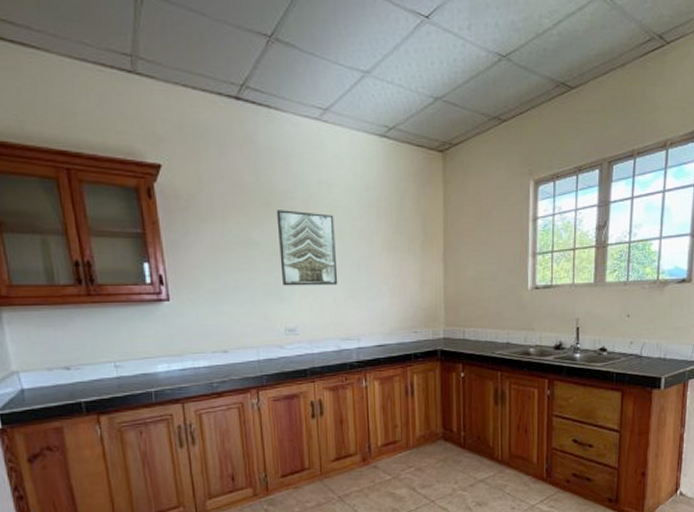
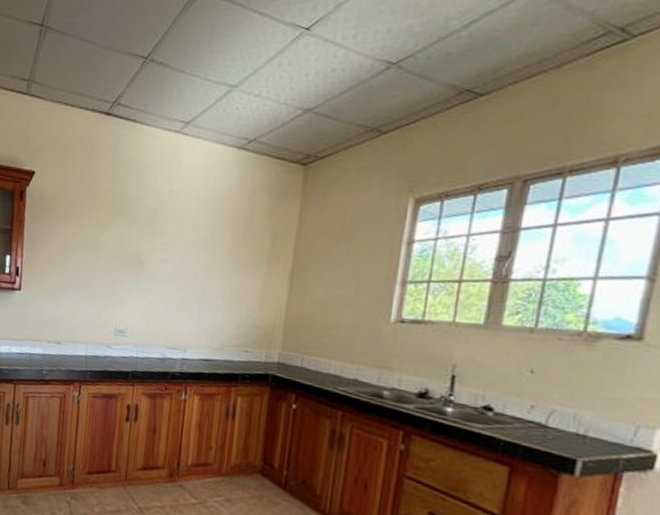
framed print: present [276,210,338,286] -> none [120,216,179,293]

